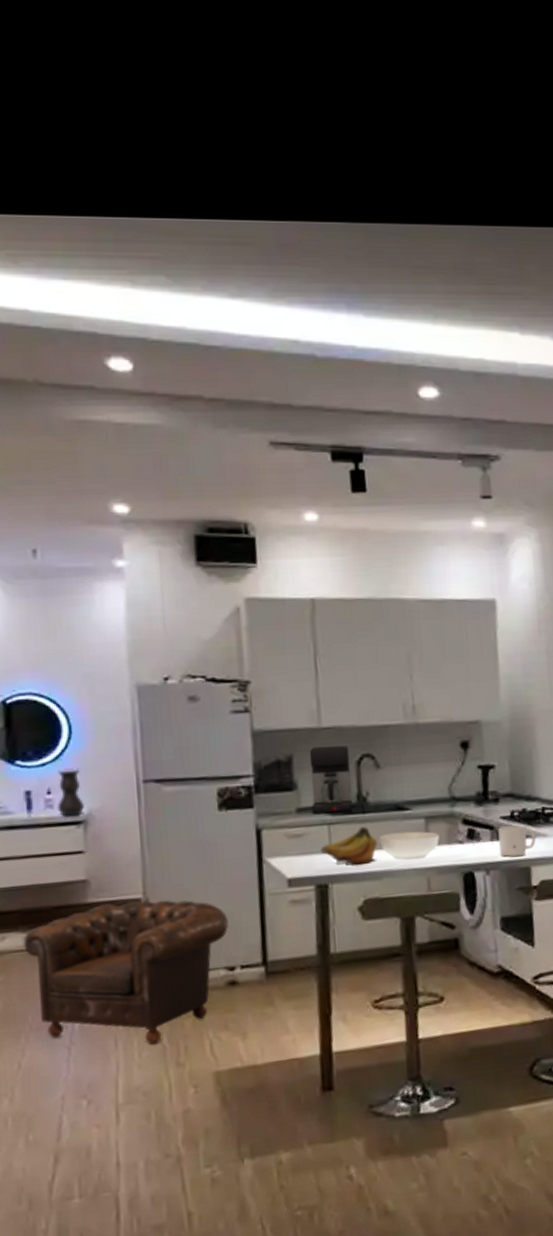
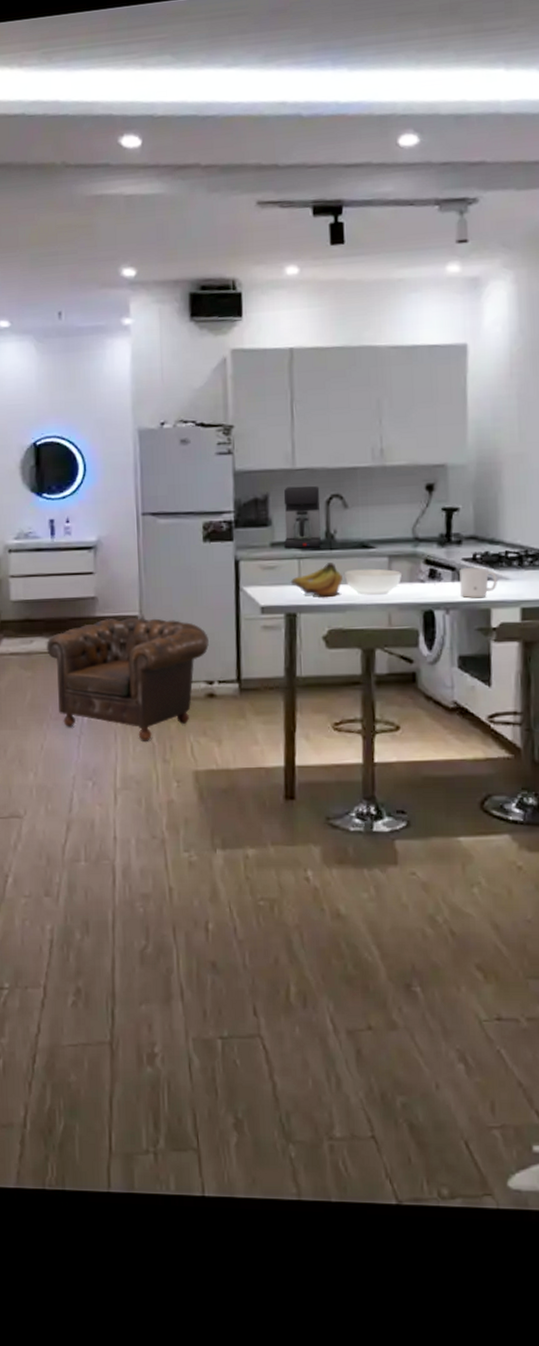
vase: present [57,770,84,819] -> none [74,502,95,544]

